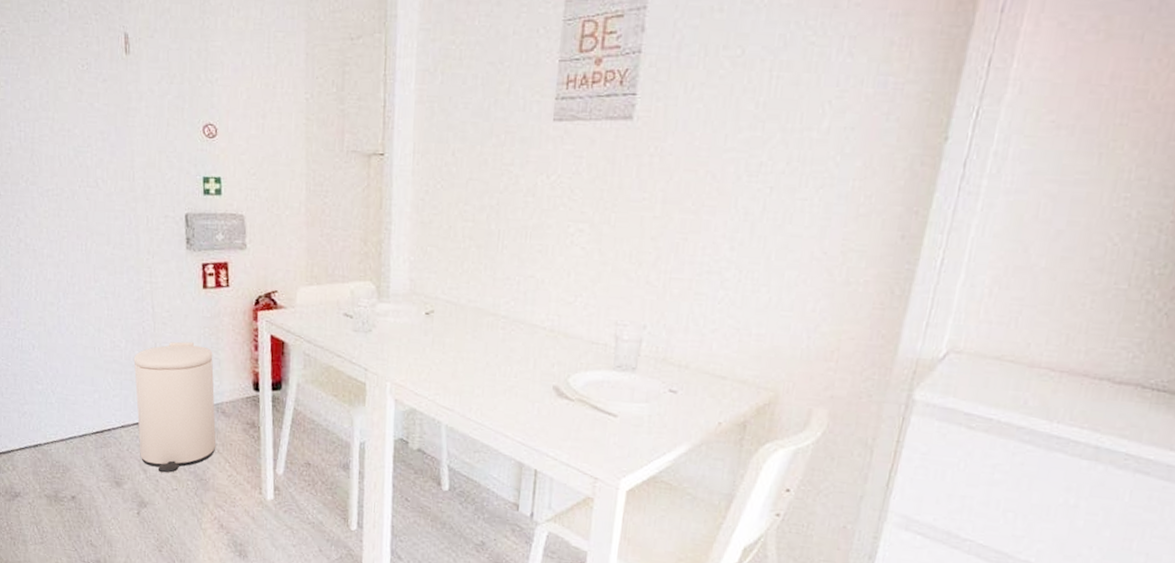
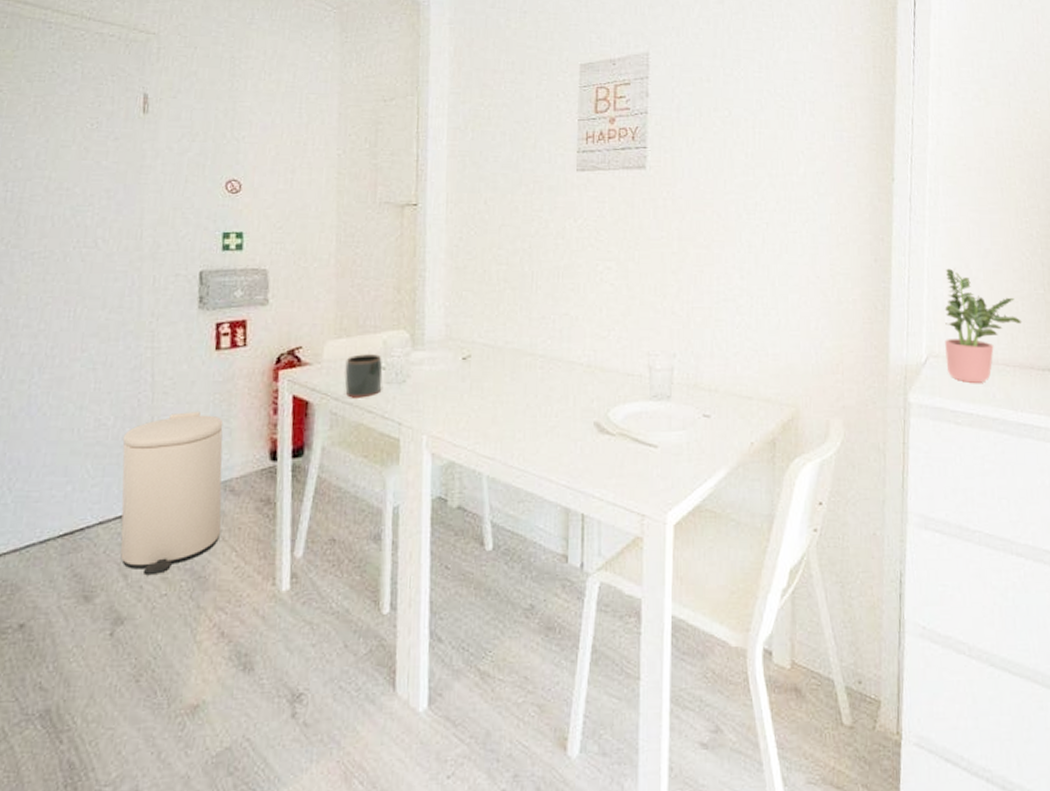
mug: none [316,302,351,344] -> present [344,354,383,399]
potted plant: none [969,251,1087,387] -> present [944,268,1022,383]

